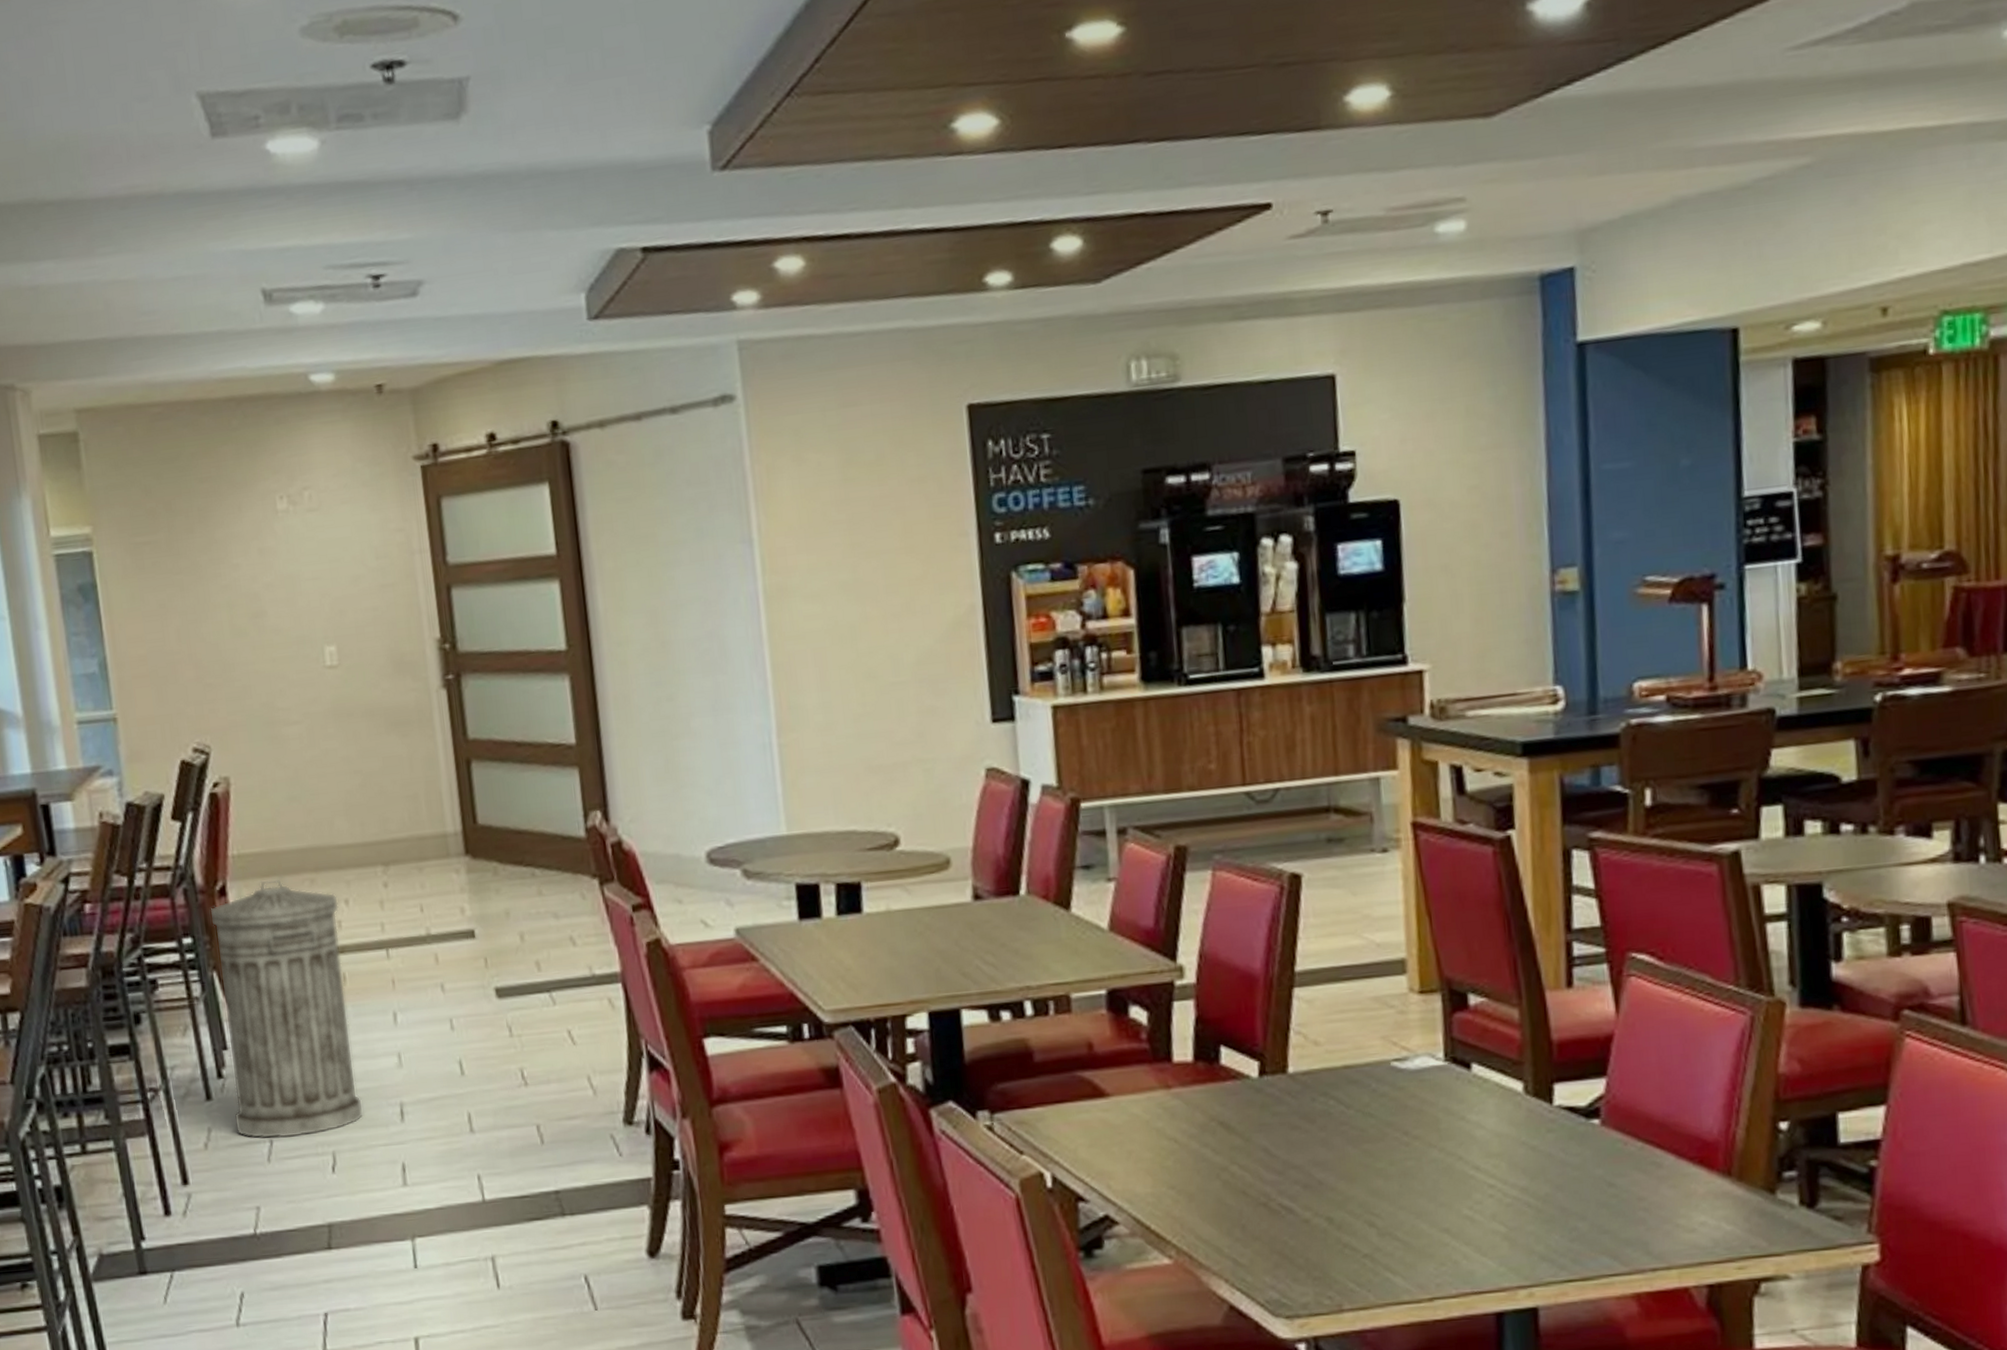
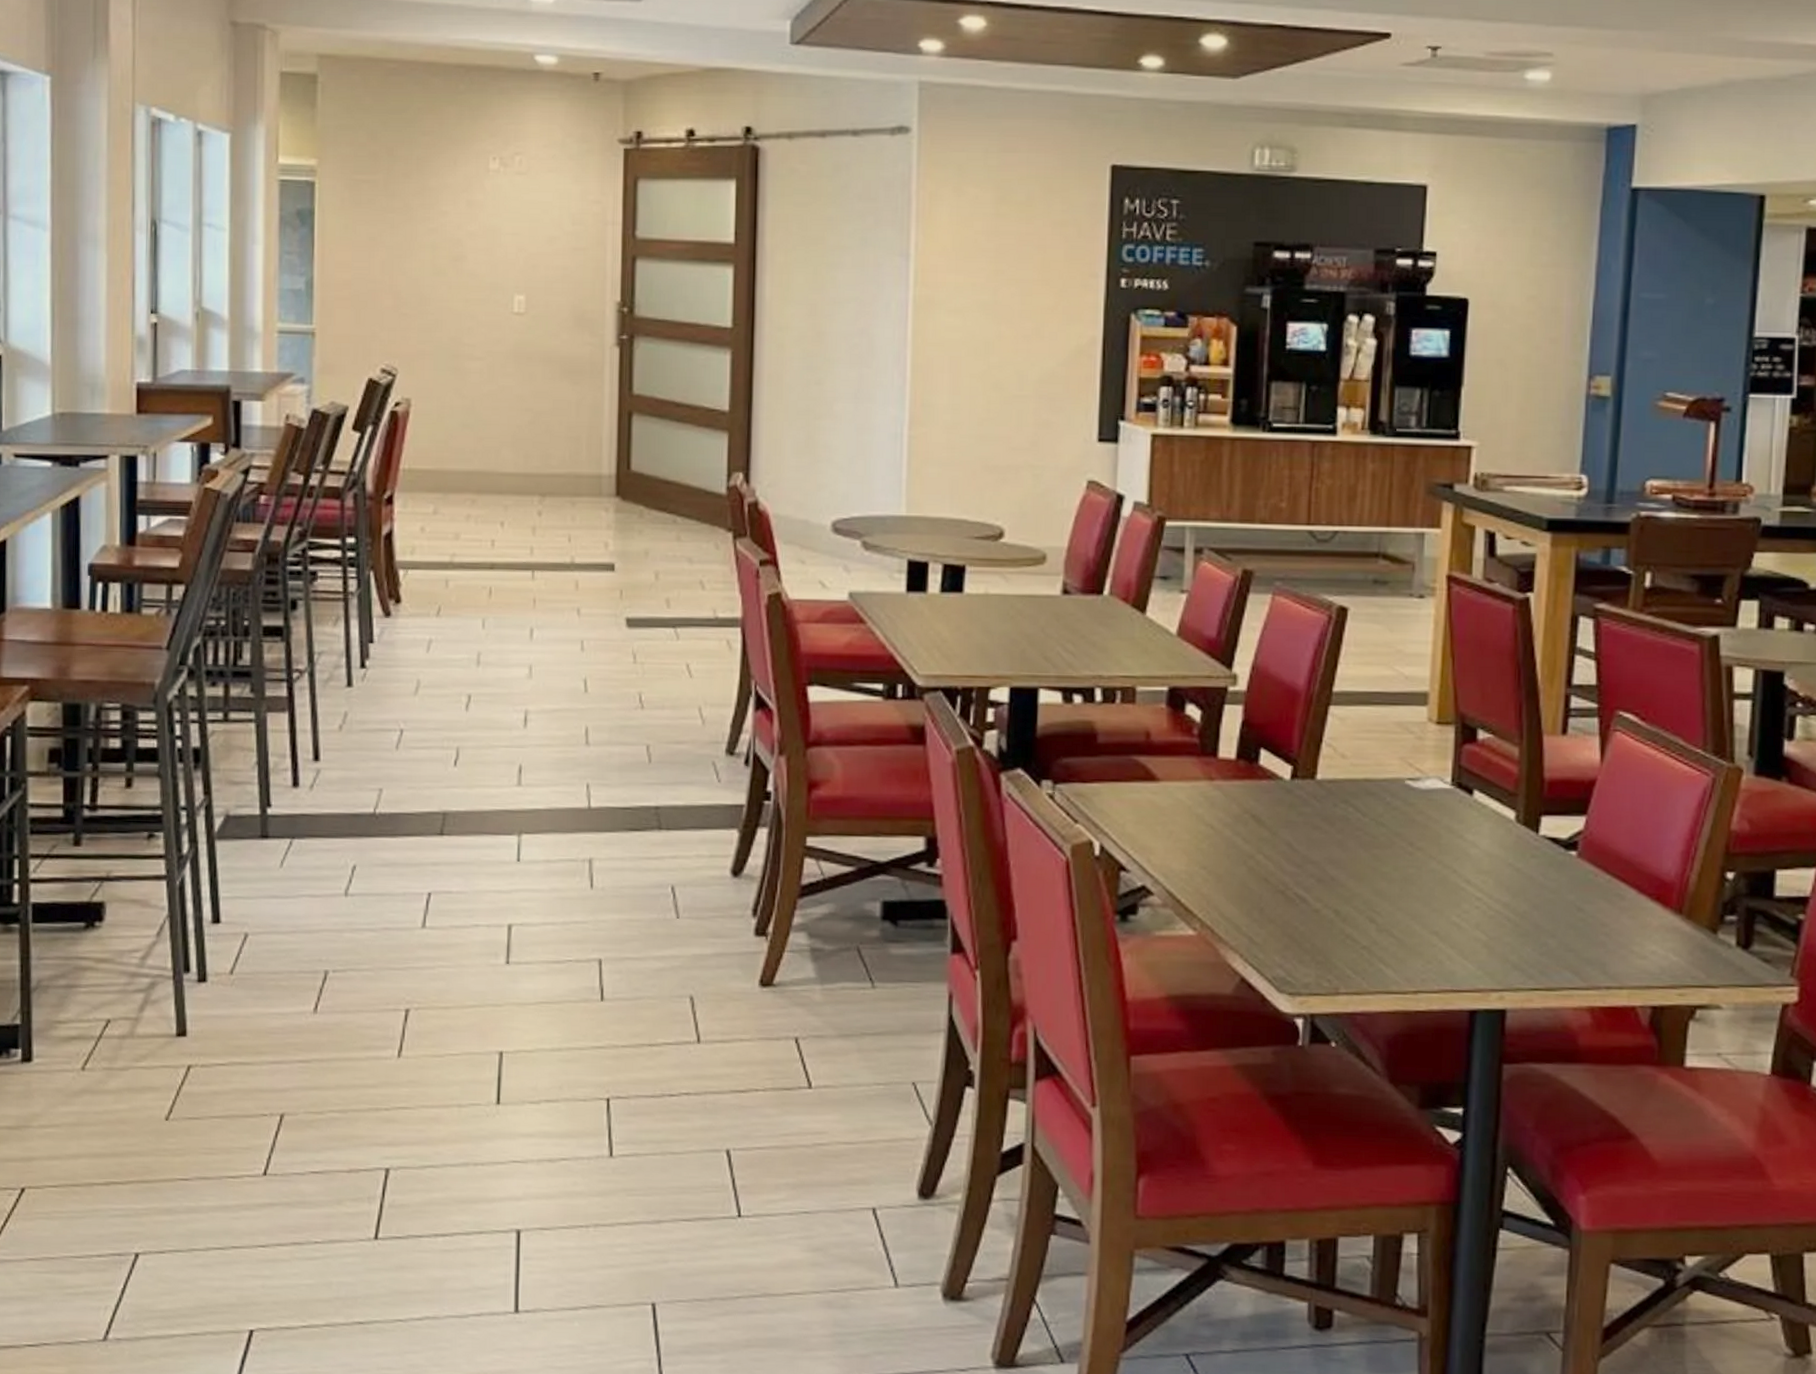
trash can: present [209,880,364,1139] -> none [370,496,494,730]

